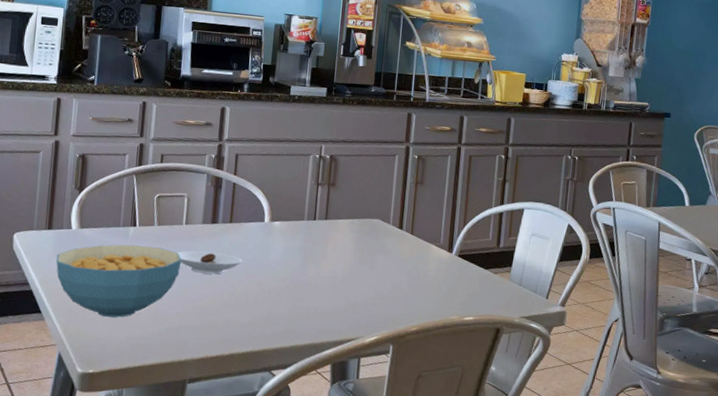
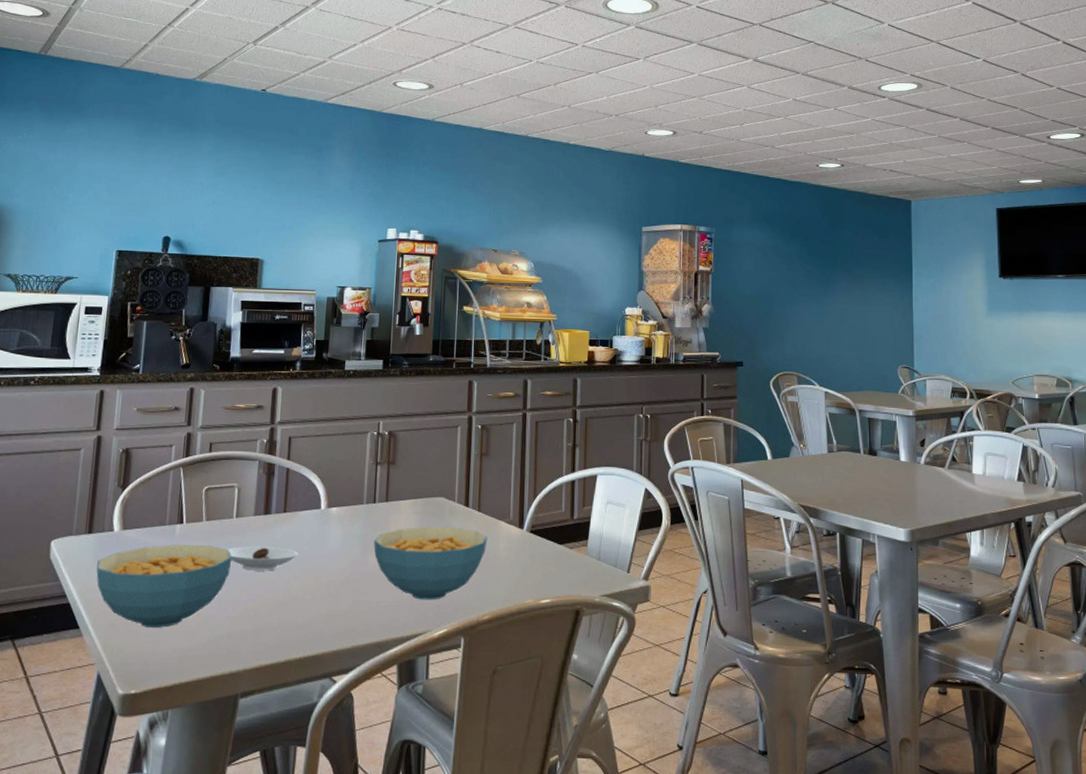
cereal bowl: none [313,244,419,311] -> present [374,526,488,600]

